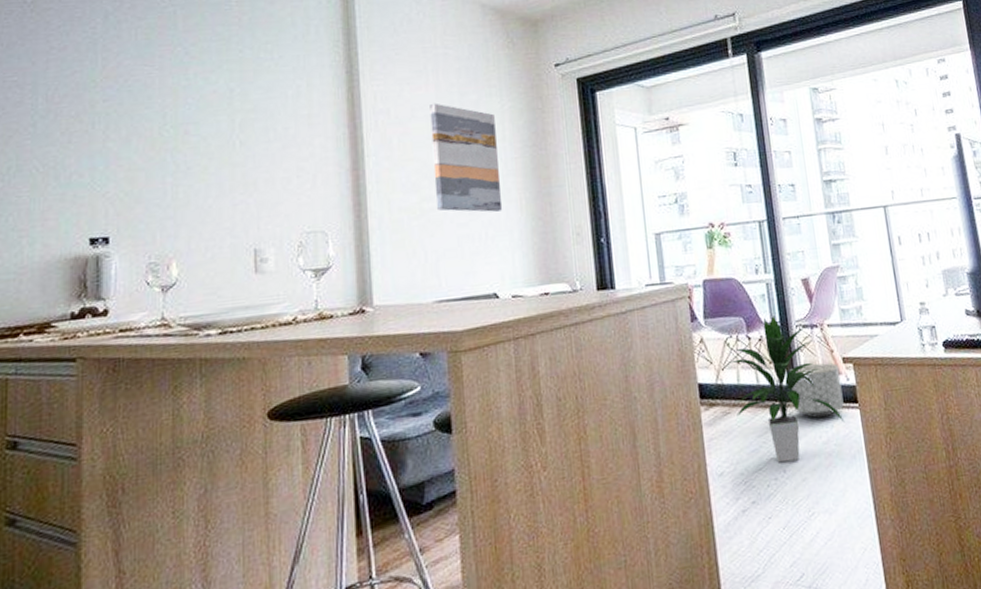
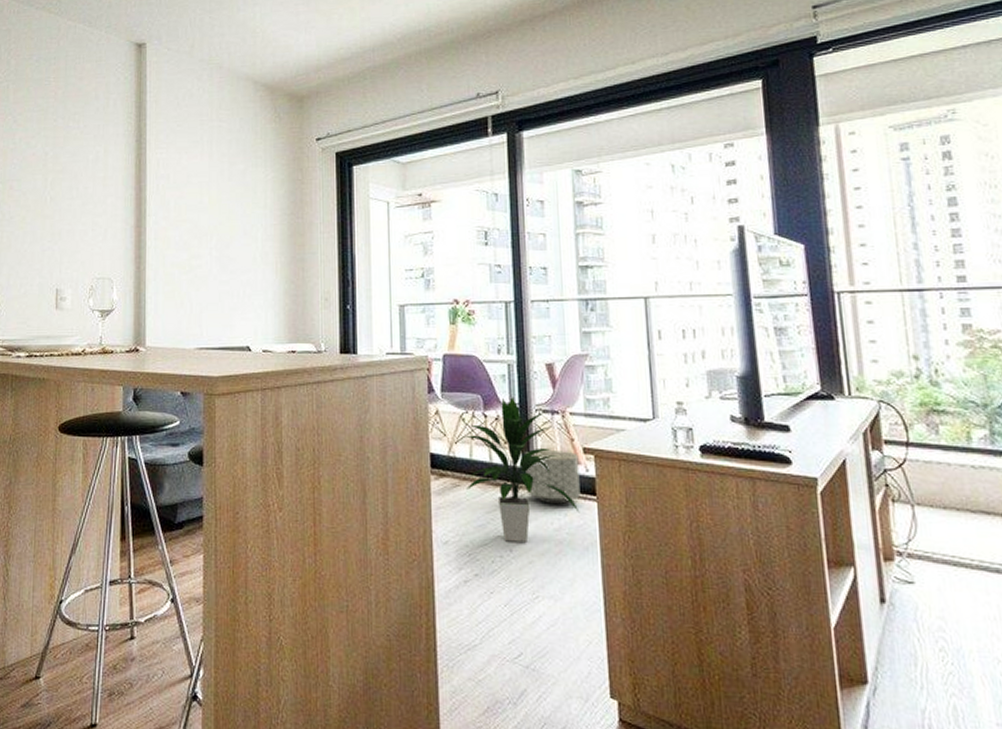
wall art: present [430,103,503,212] -> none [203,171,260,273]

